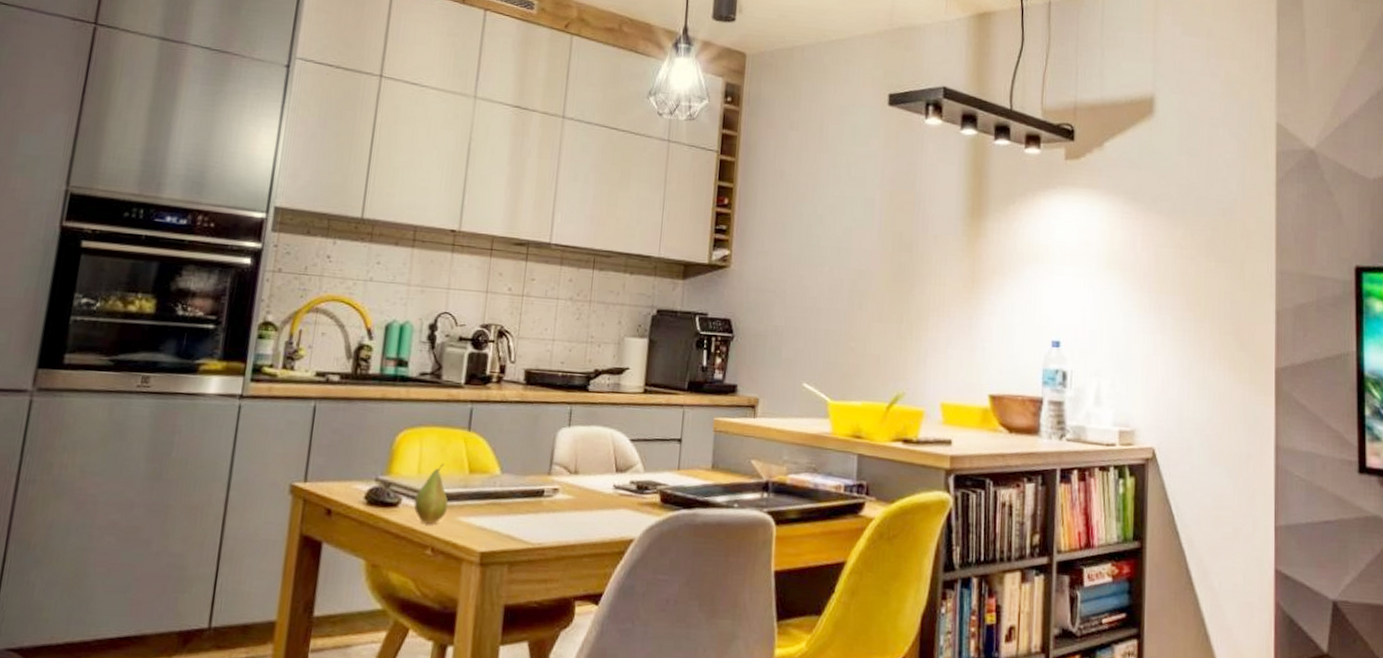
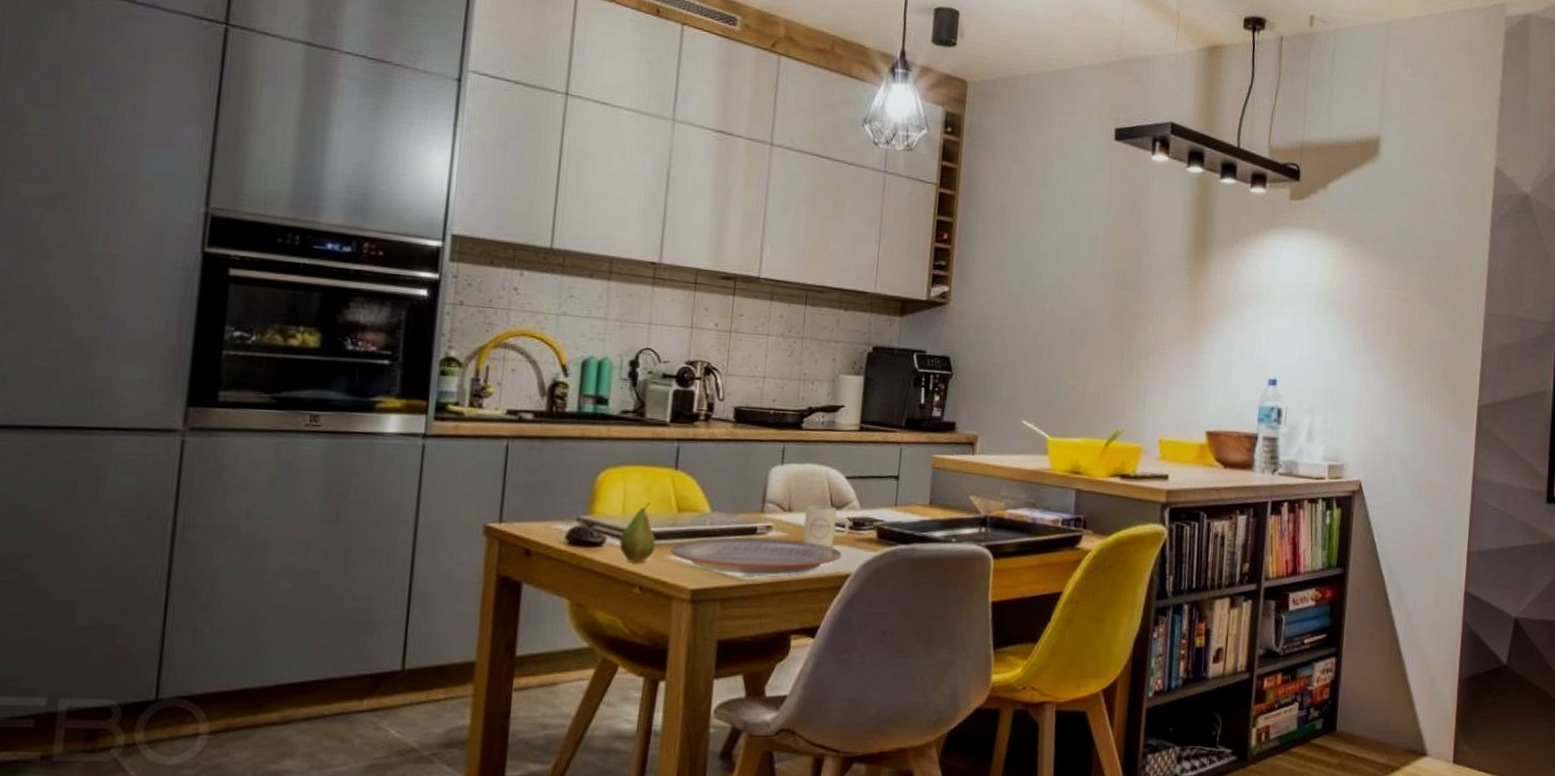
plate: none [461,500,626,539] -> present [670,537,842,575]
mug: none [588,467,634,512] -> present [803,505,850,548]

